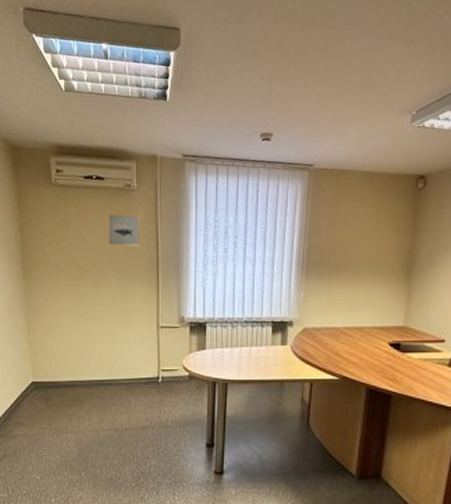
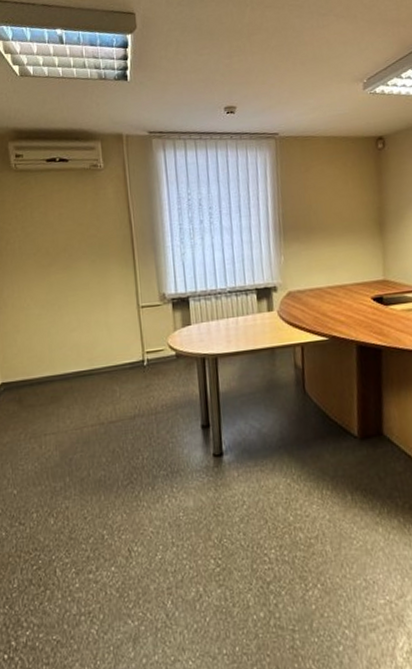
wall art: present [107,213,140,247] -> none [75,193,112,228]

